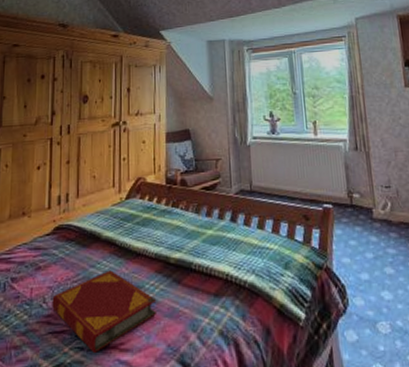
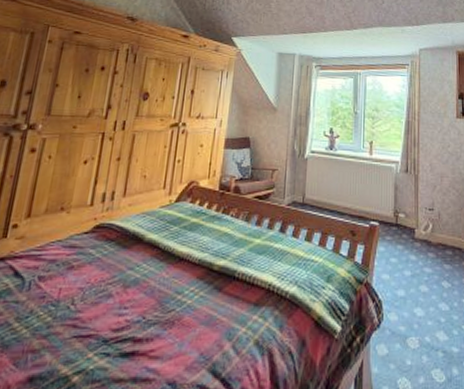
hardback book: present [52,270,157,354] -> none [80,274,195,361]

